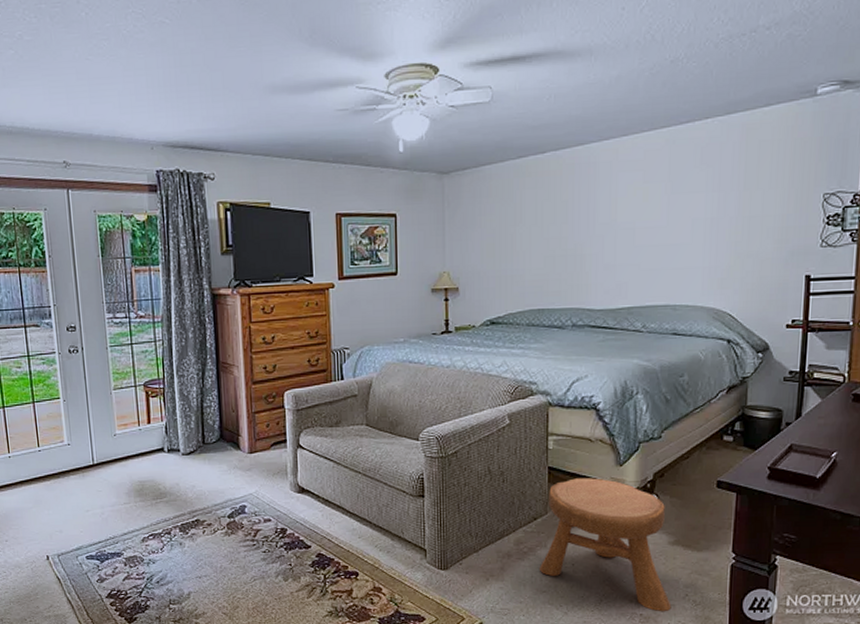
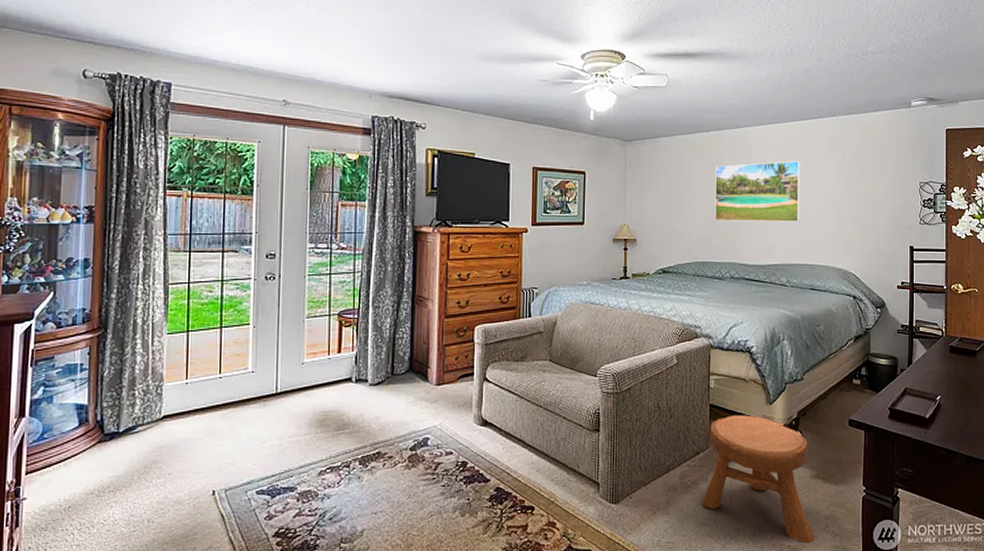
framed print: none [552,180,662,261] -> present [715,161,800,222]

